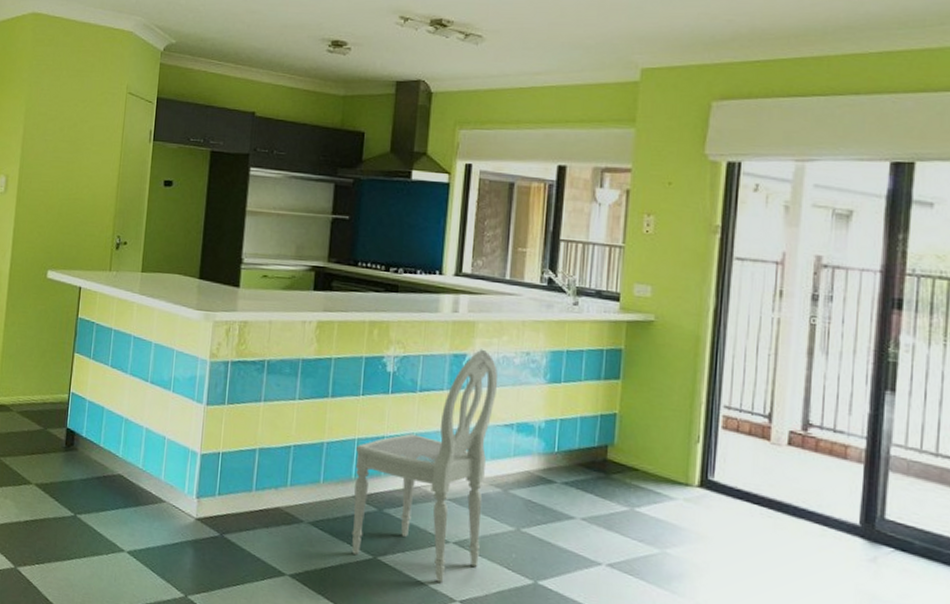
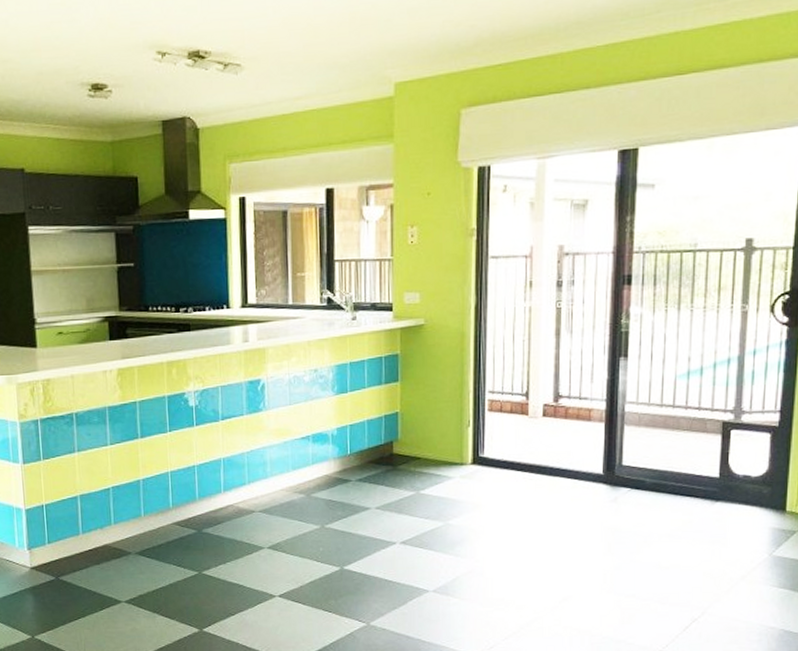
dining chair: present [351,349,498,583] -> none [170,372,292,583]

